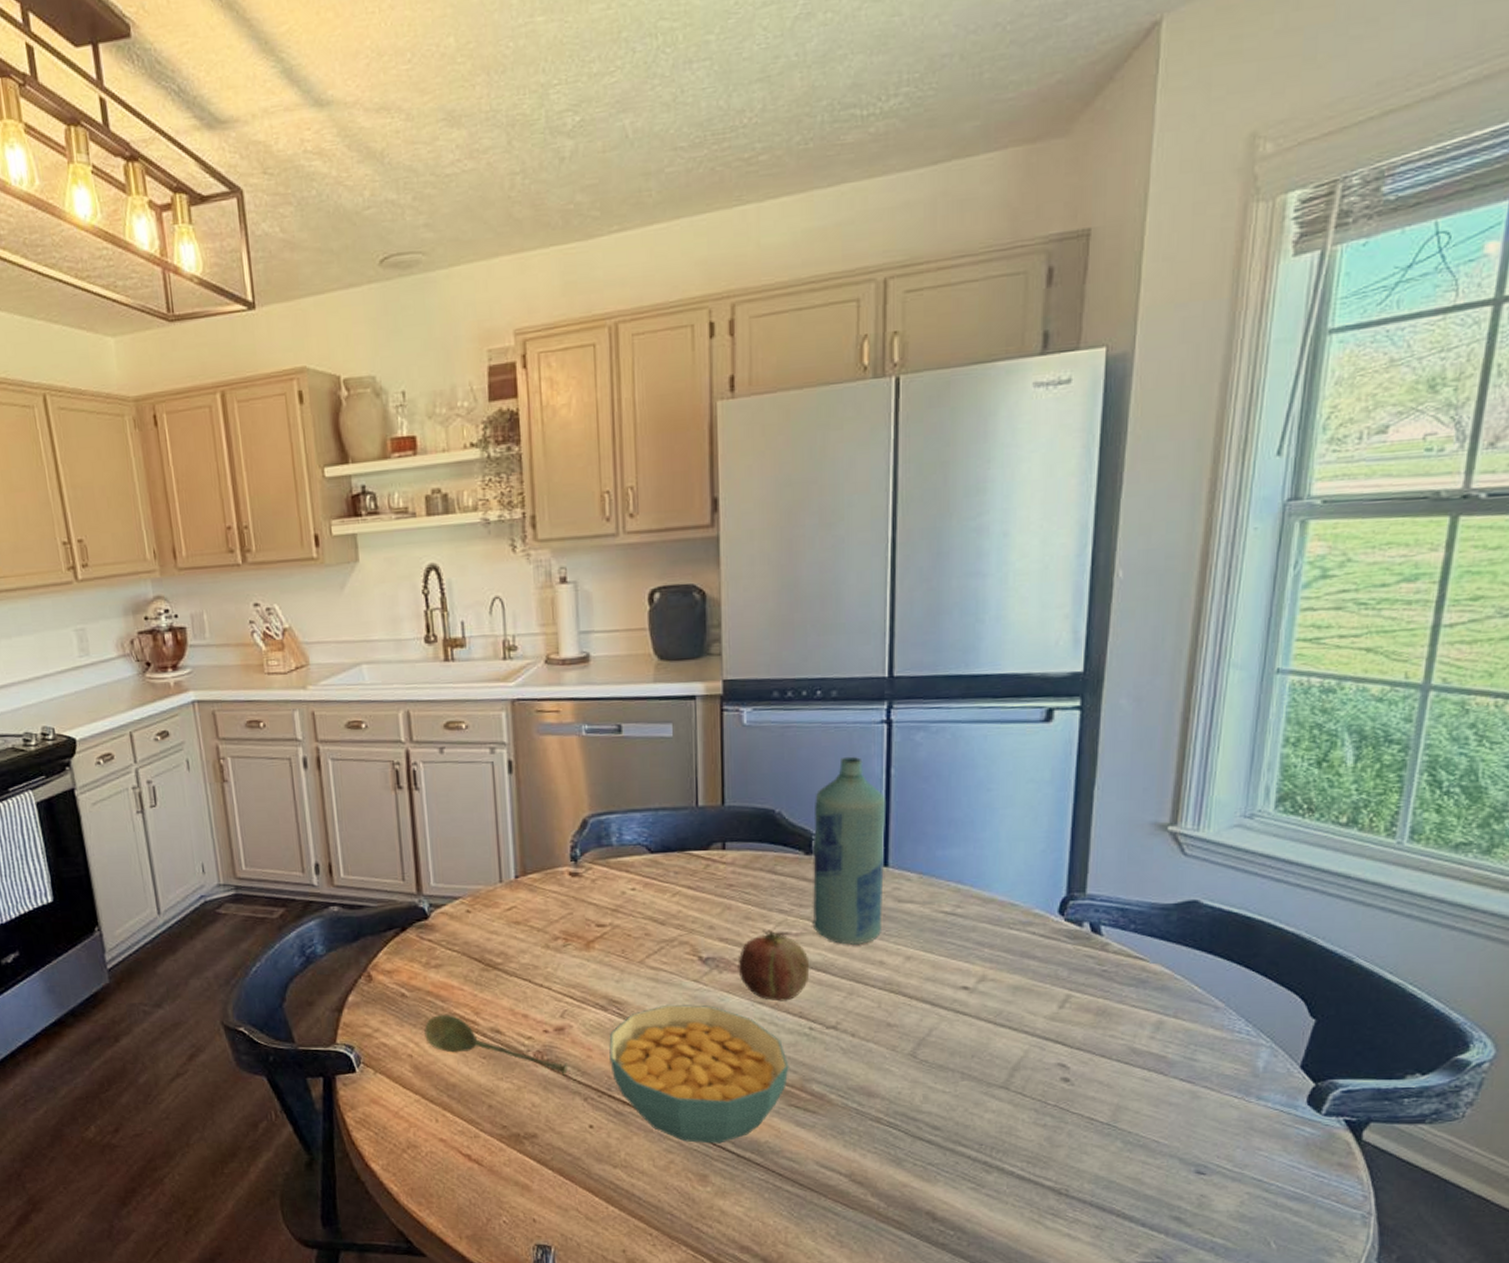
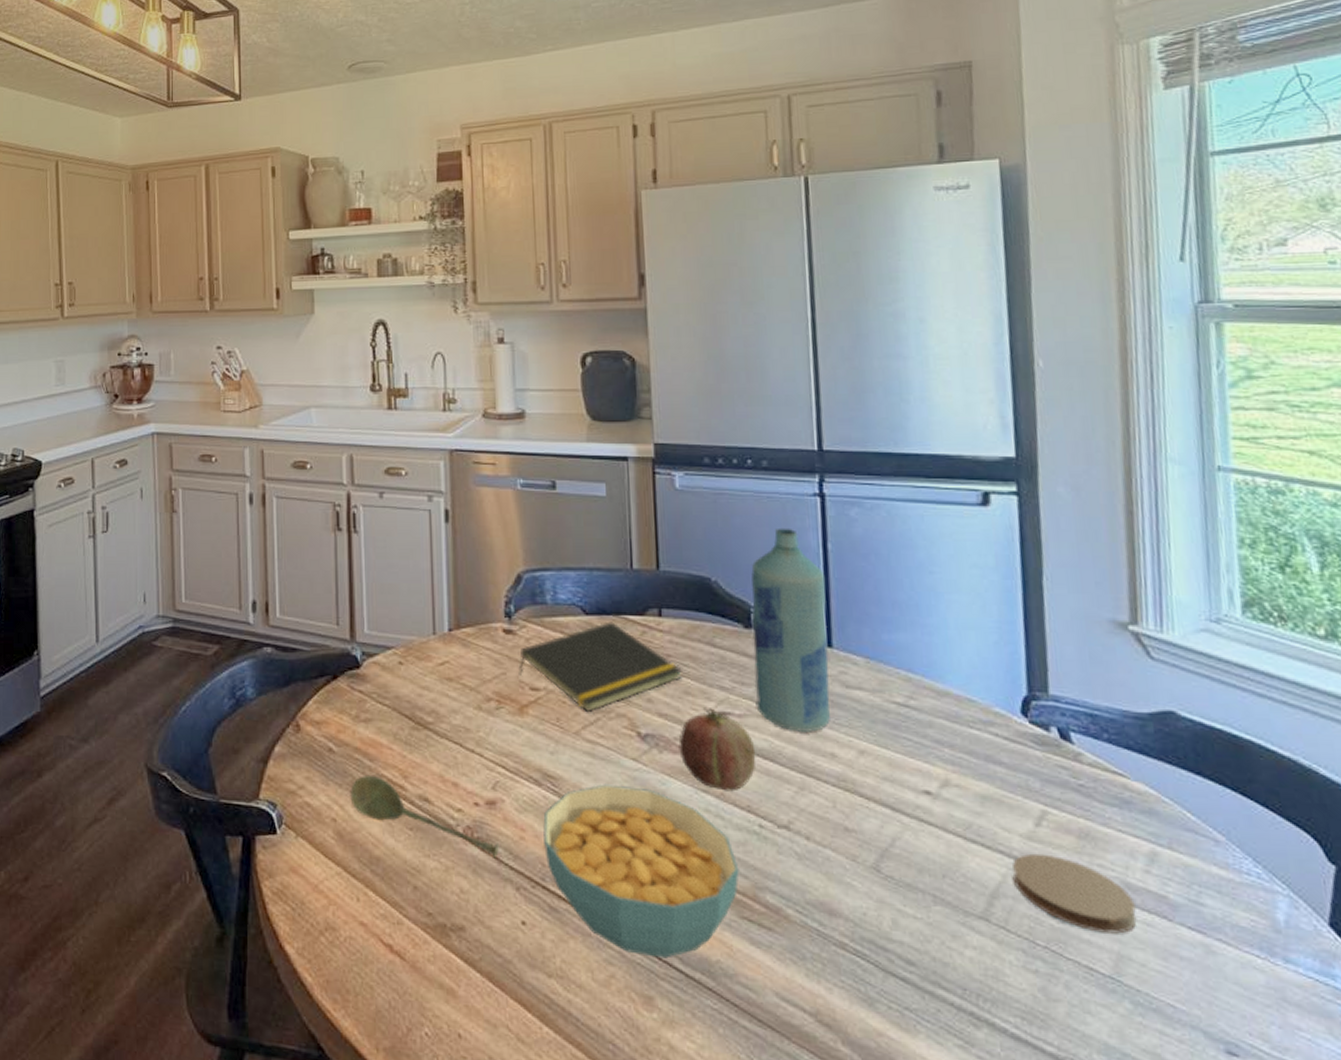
notepad: none [585,858,744,943] -> present [519,621,683,713]
coaster: none [1033,1030,1138,1090] -> present [1012,853,1137,934]

